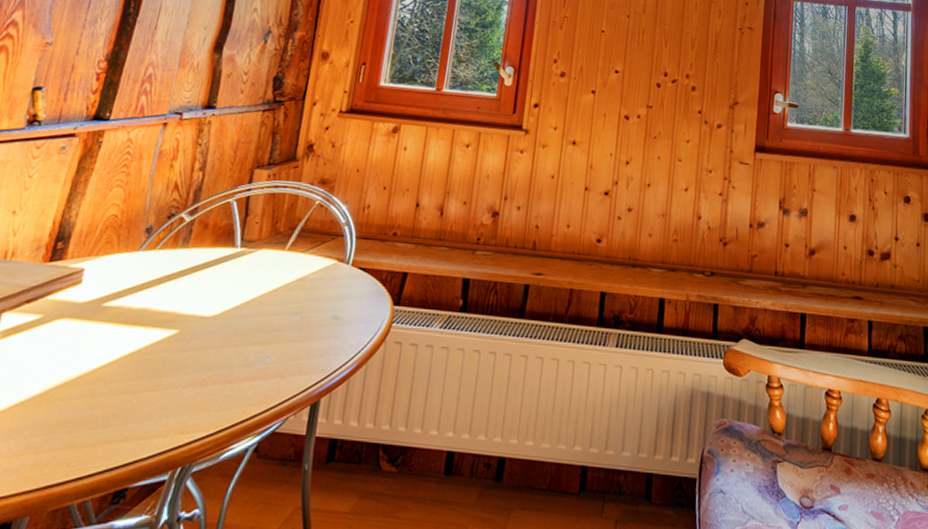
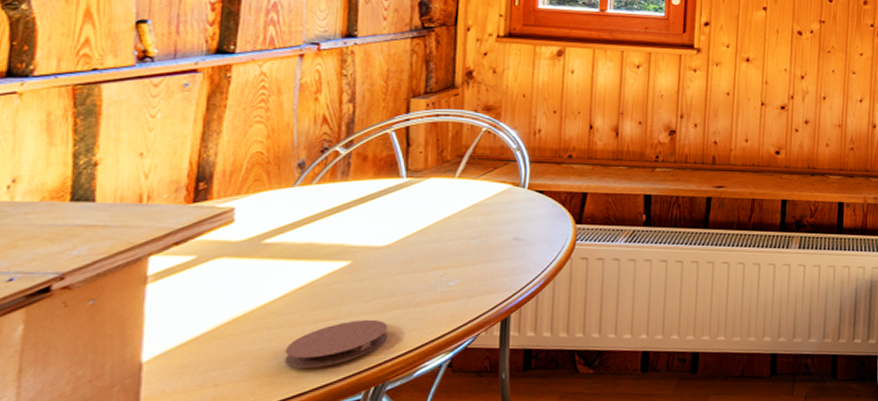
coaster: none [102,392,204,441] -> present [284,319,389,369]

